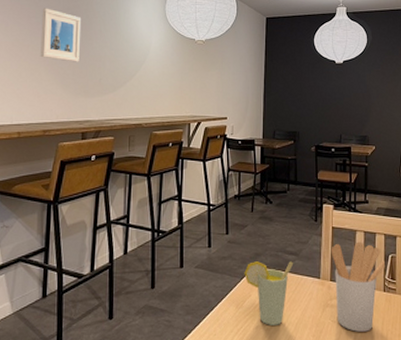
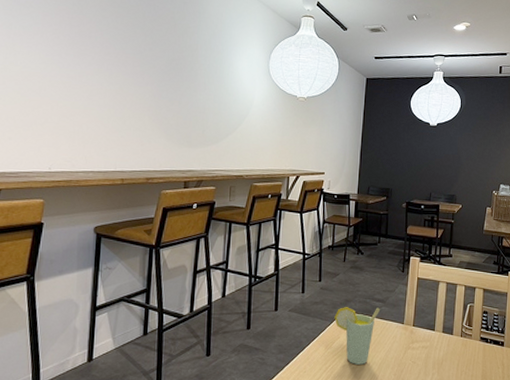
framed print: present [40,8,82,62] -> none [144,57,186,113]
utensil holder: present [331,241,385,332] -> none [415,291,463,372]

